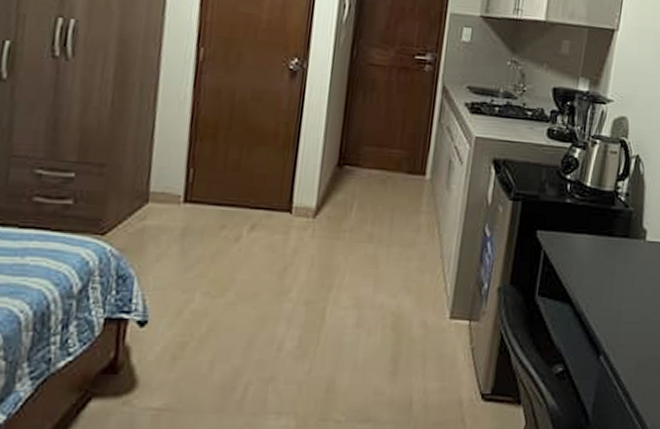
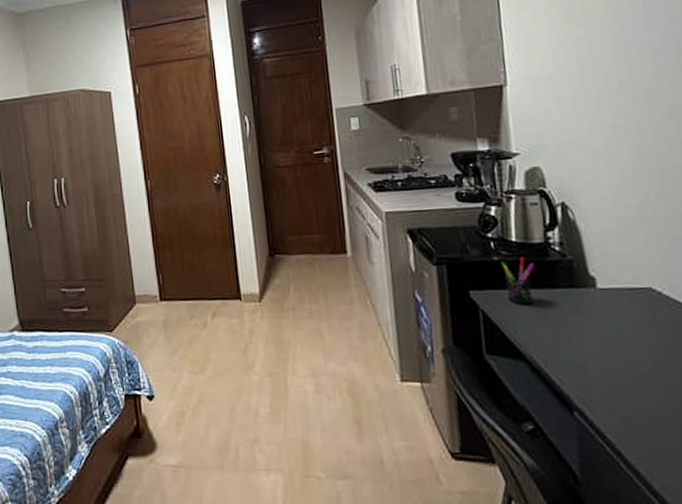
pen holder: none [569,202,601,250] -> present [501,257,535,305]

